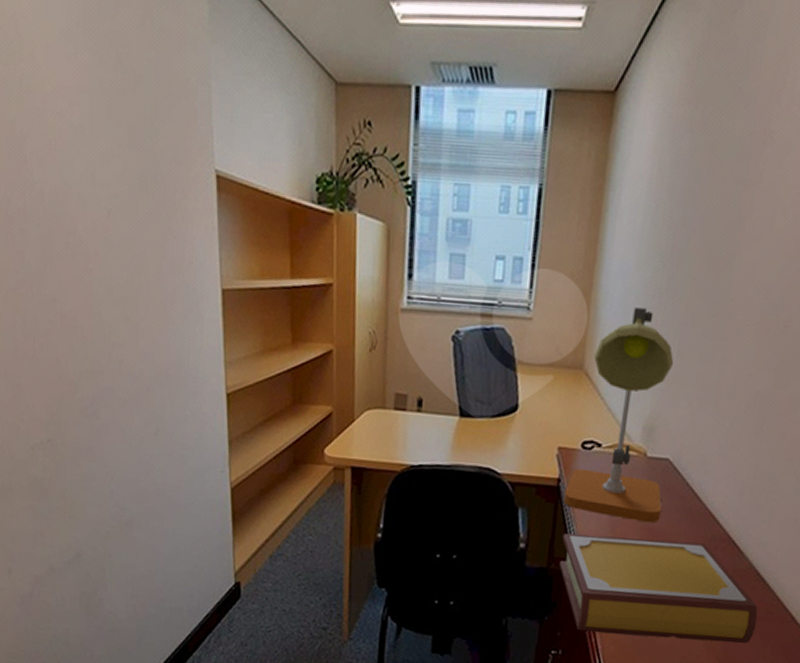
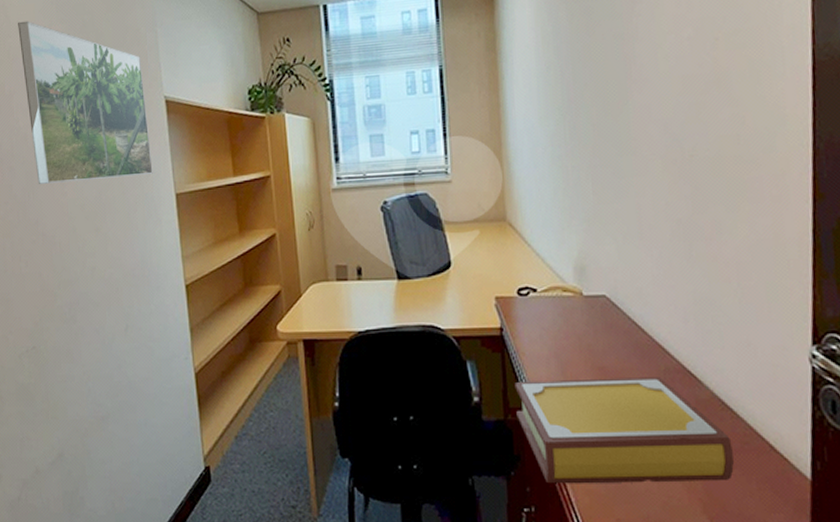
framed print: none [33,42,196,262] -> present [18,21,153,184]
desk lamp: present [563,307,674,523] -> none [509,157,608,362]

